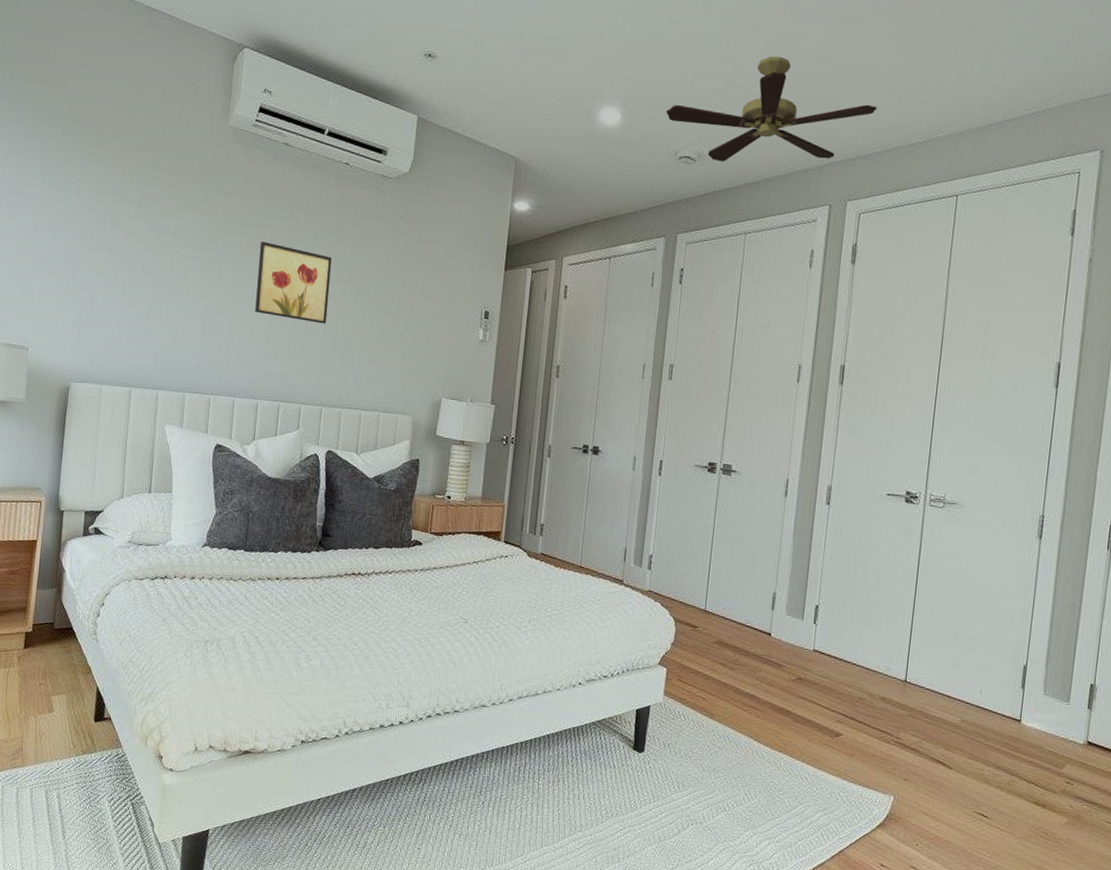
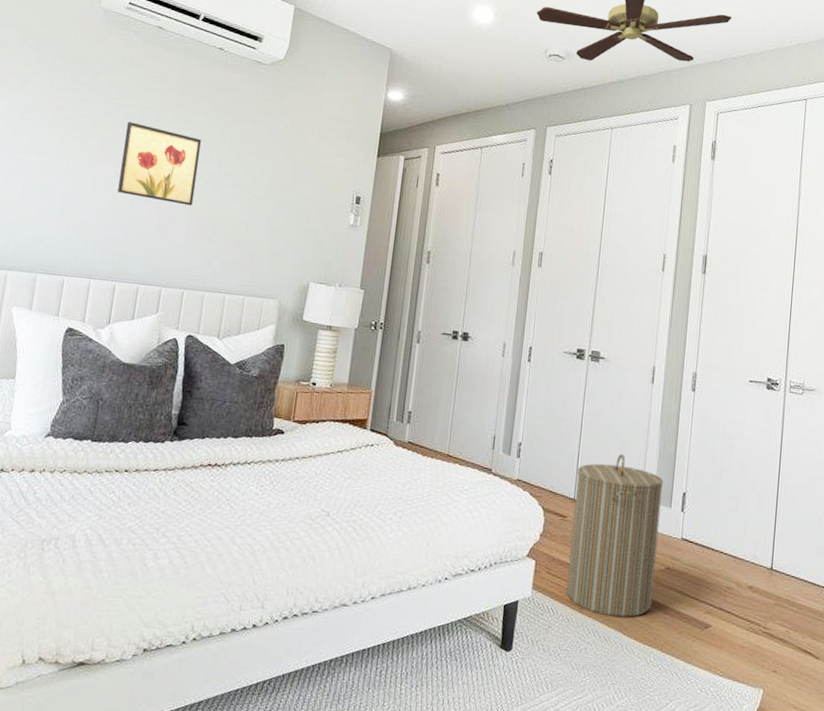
laundry hamper: none [697,567,796,725] -> present [566,454,663,618]

